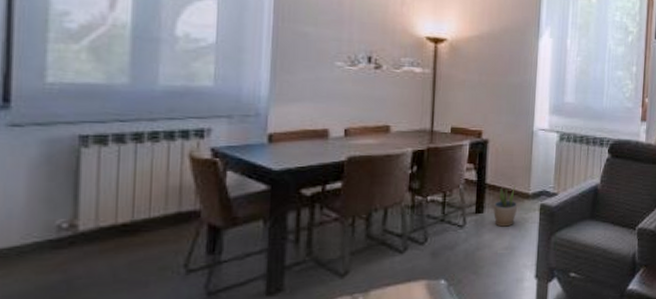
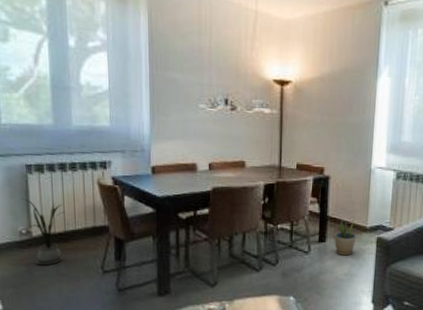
house plant: none [67,181,141,270] -> present [22,199,71,266]

